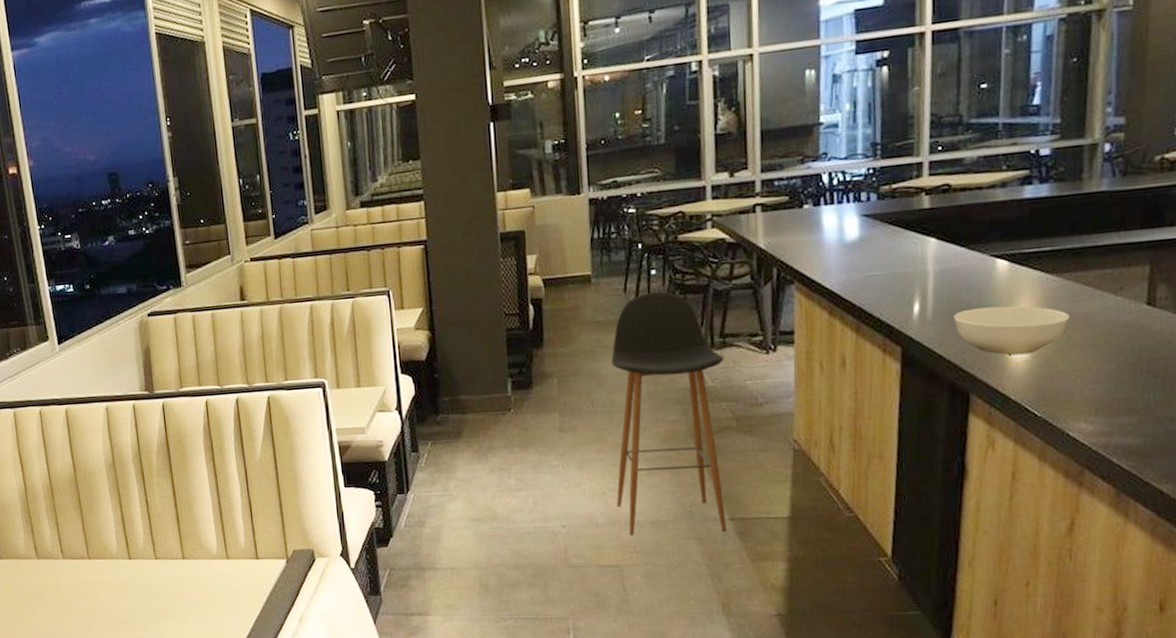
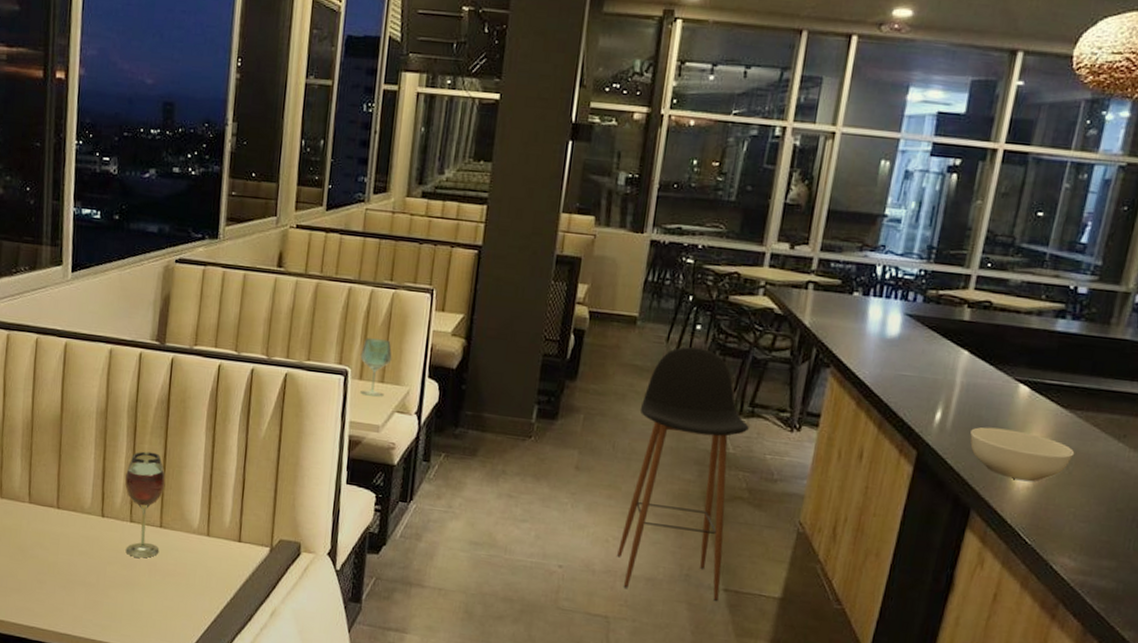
wineglass: none [142,492,187,590] -> present [125,451,166,558]
wine glass: none [333,346,364,402] -> present [360,338,392,397]

